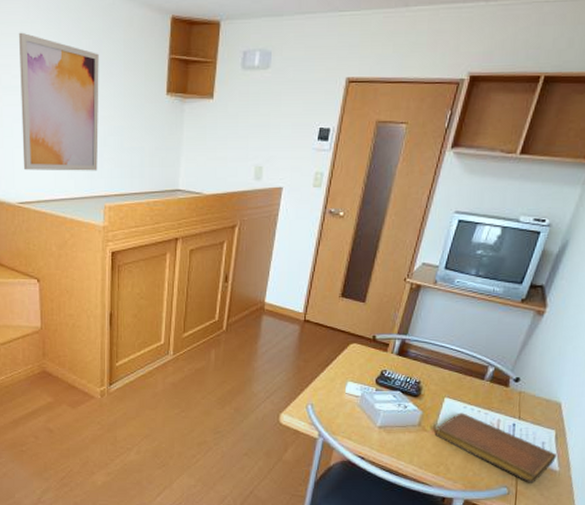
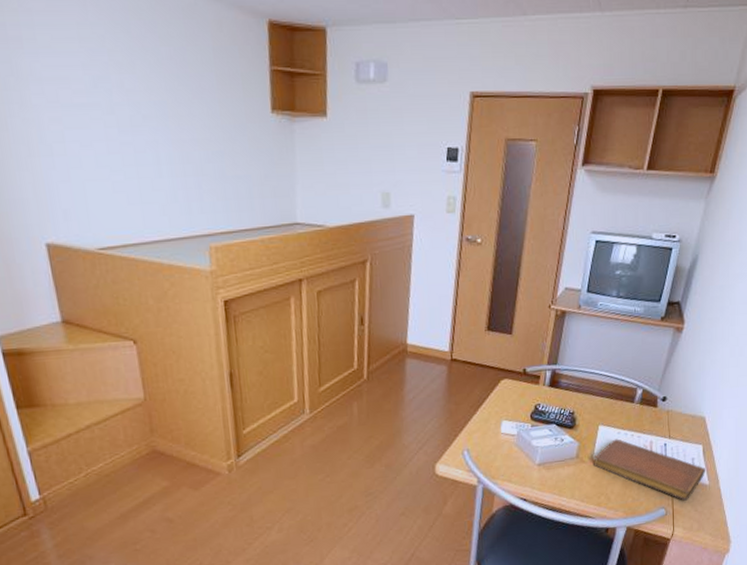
wall art: present [19,32,99,171] -> none [76,36,197,209]

